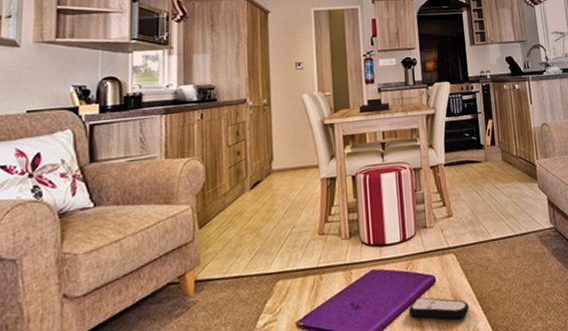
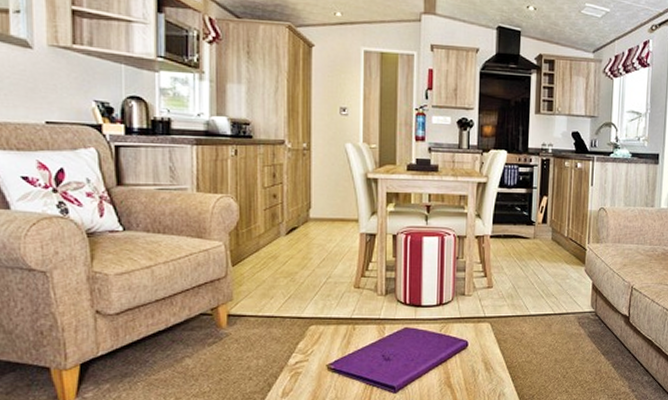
remote control: present [408,297,470,320] -> none [438,358,499,383]

